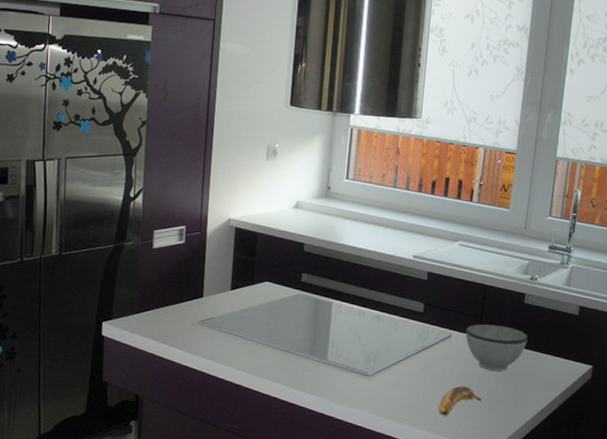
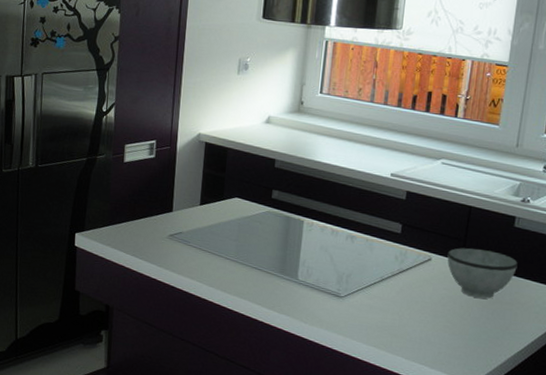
banana: present [438,385,482,416] -> none [416,312,464,343]

